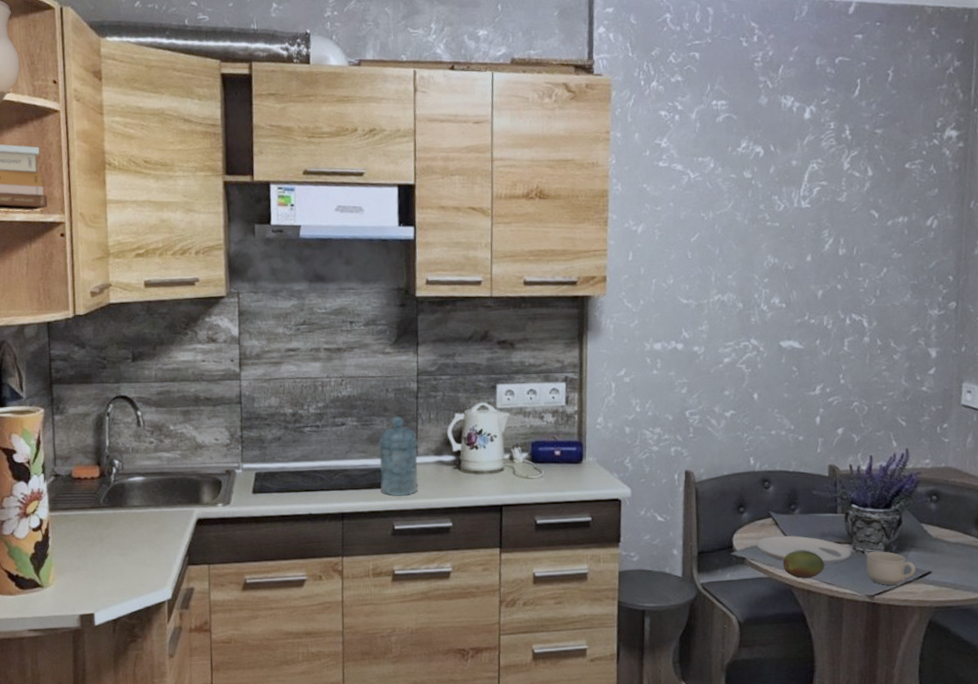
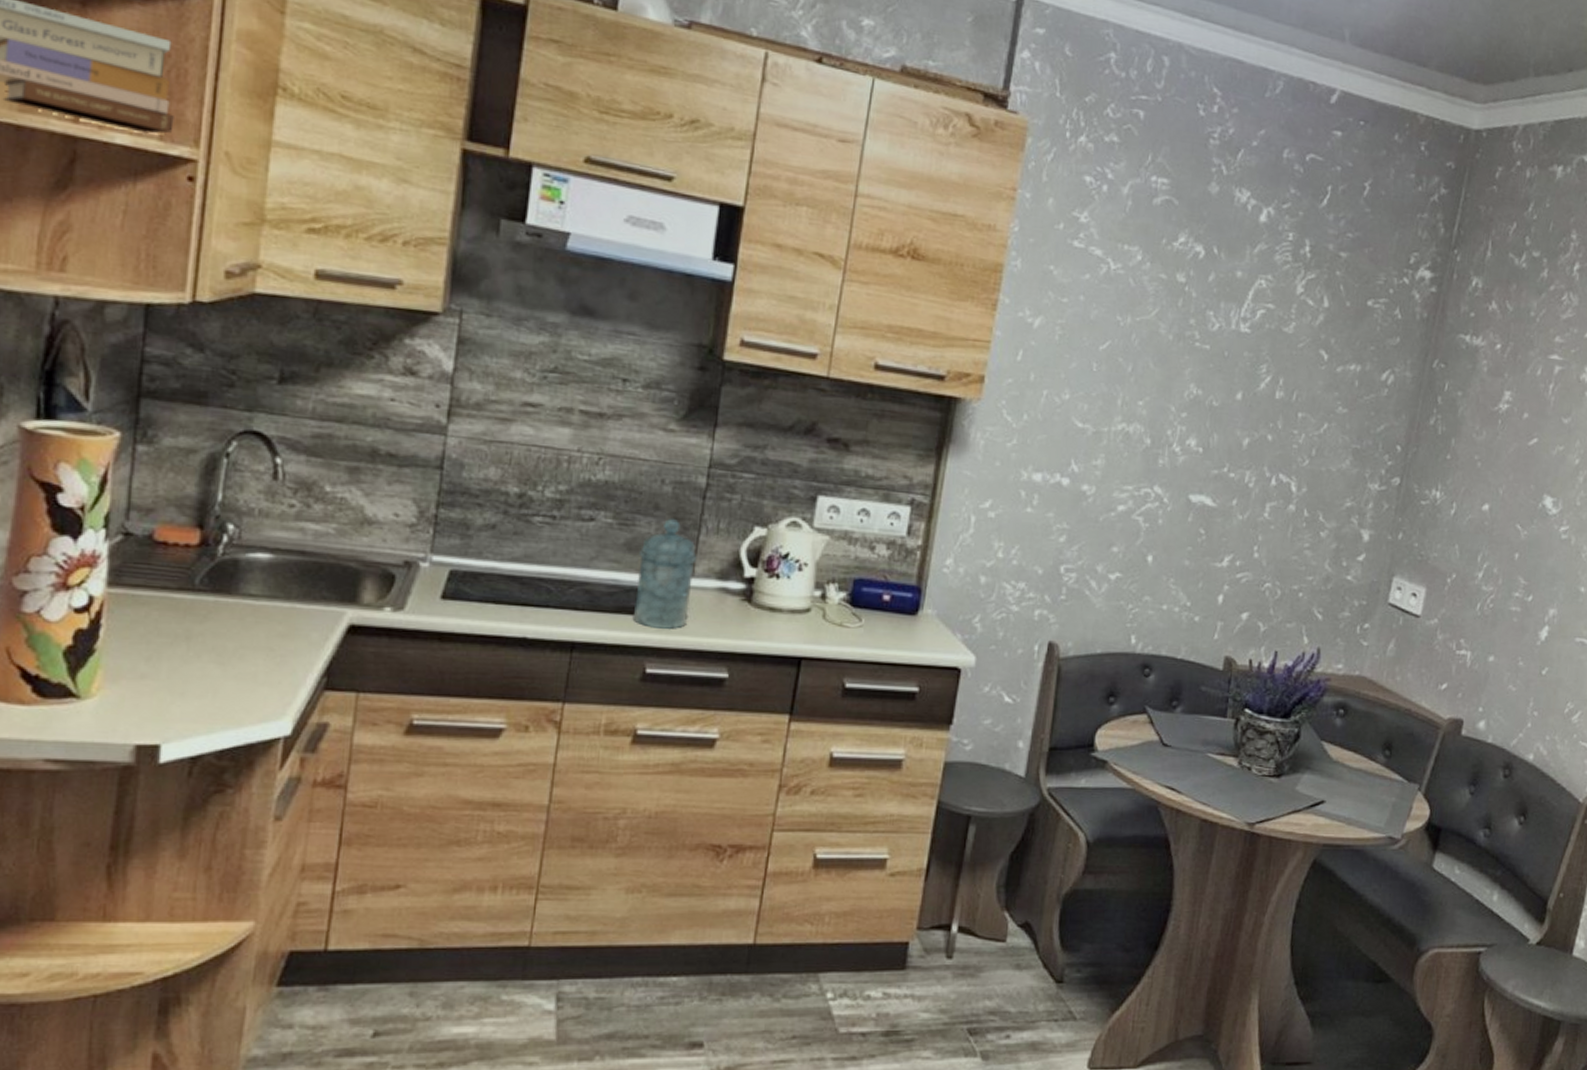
plate: present [755,535,851,565] -> none [1122,737,1236,780]
fruit: present [782,549,825,578] -> none [1151,758,1203,794]
teacup: present [865,551,916,585] -> none [1249,769,1308,813]

